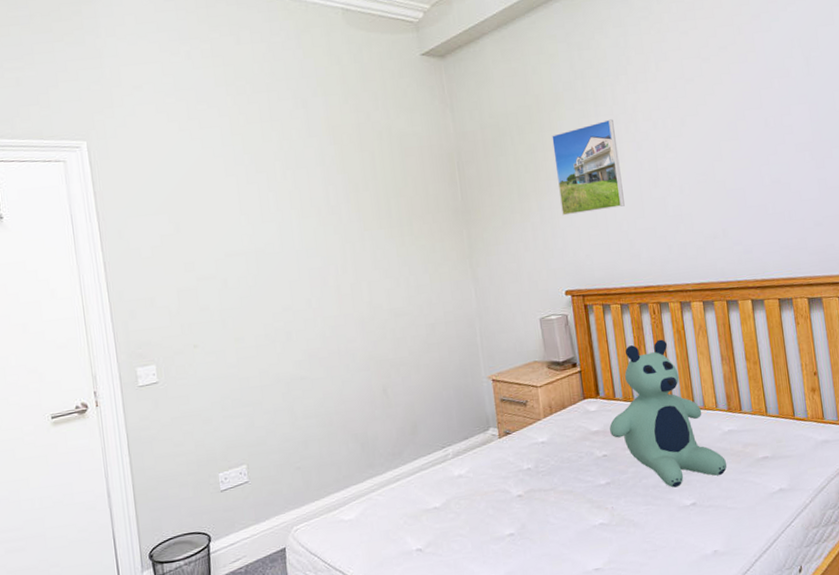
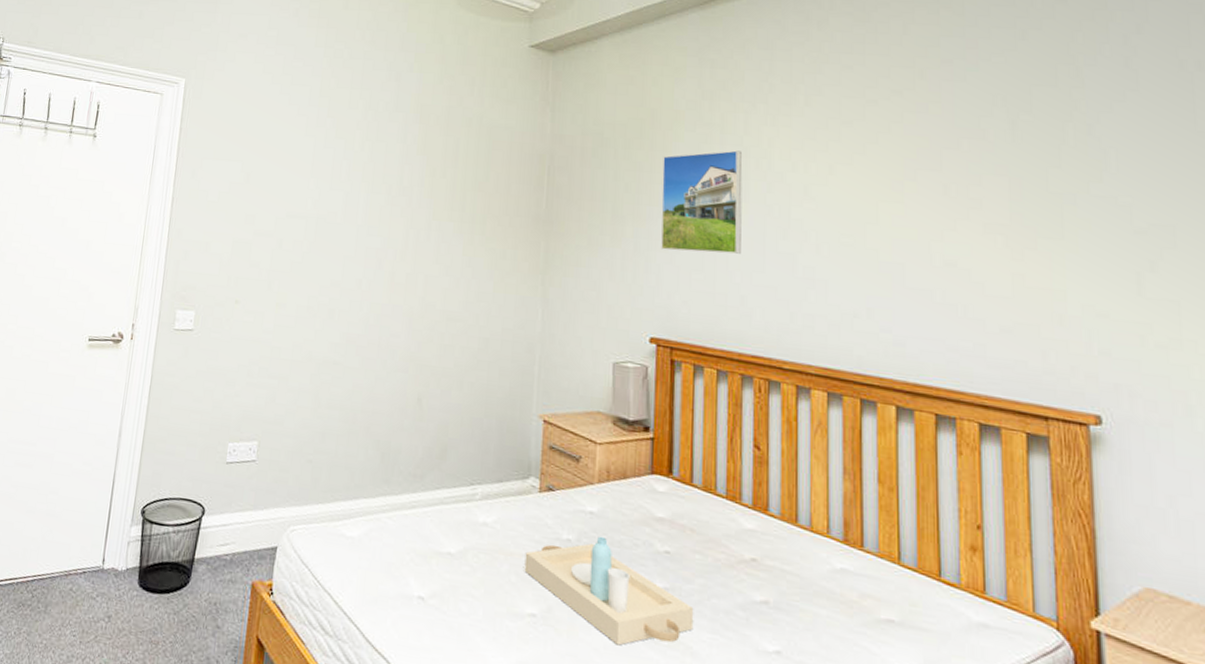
serving tray: none [496,458,633,536] -> present [524,536,694,646]
bear: present [609,339,727,488] -> none [679,423,833,625]

